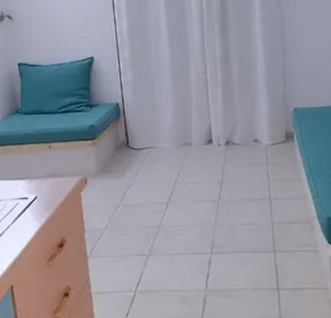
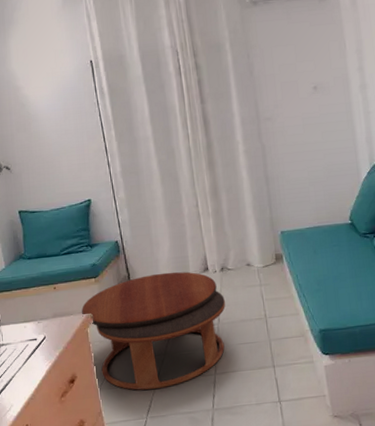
coffee table: none [76,141,228,263] -> present [82,272,225,390]

